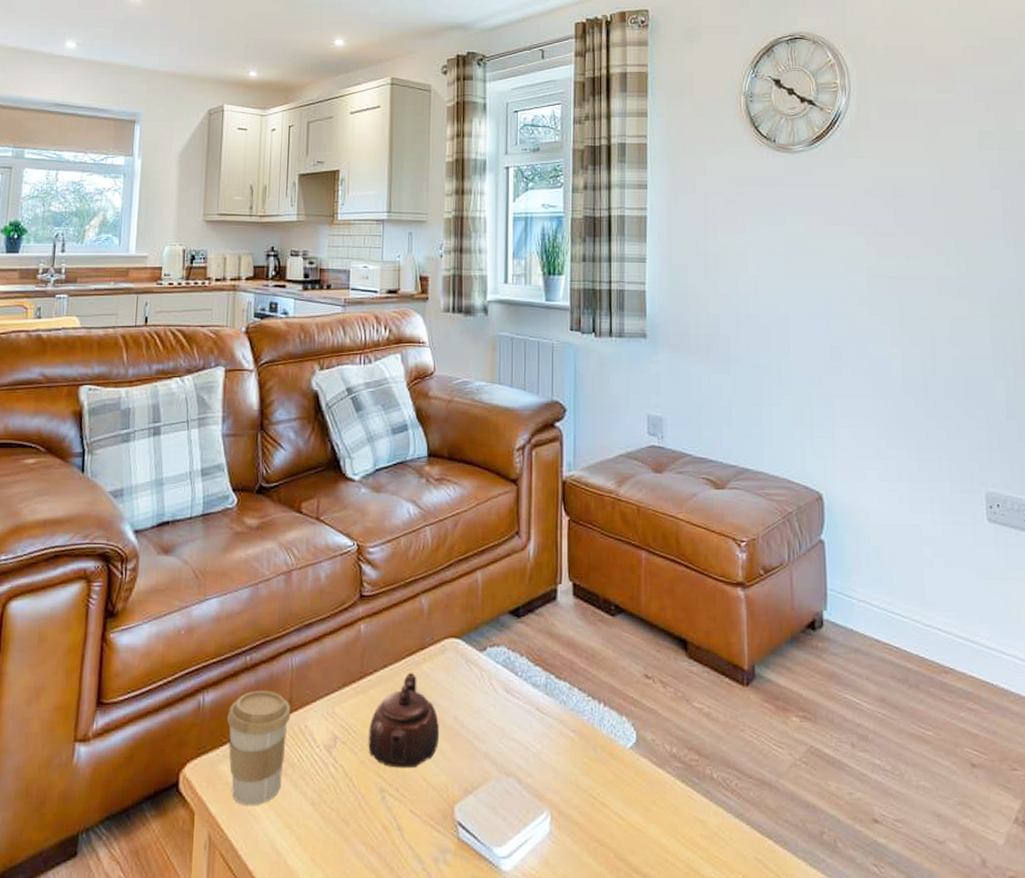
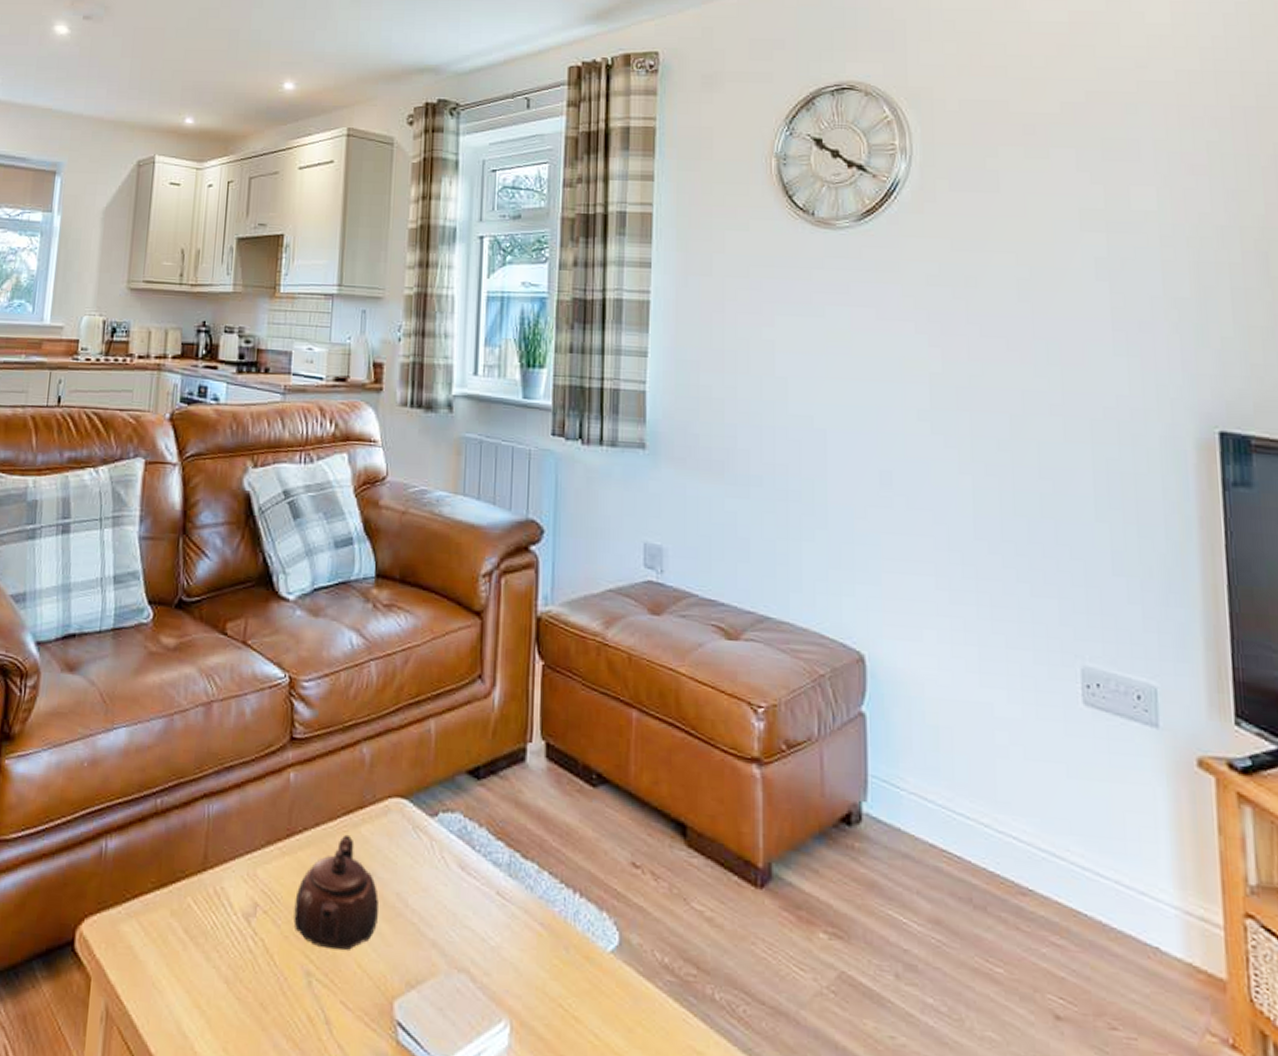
coffee cup: present [227,690,291,806] -> none [132,840,206,978]

